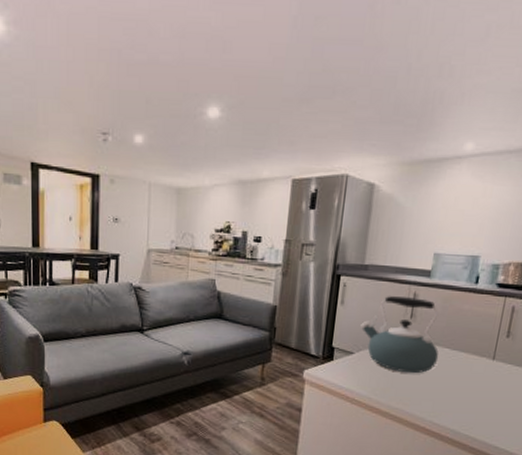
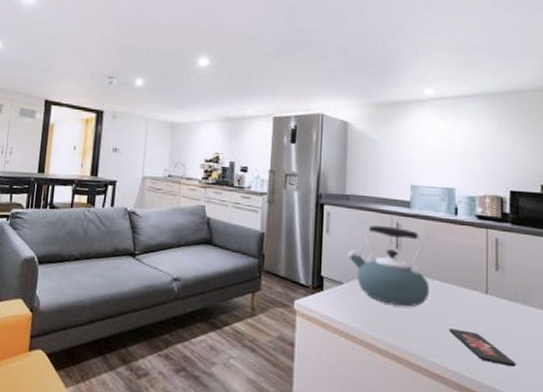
smartphone: none [451,392,509,424] -> present [449,328,516,368]

